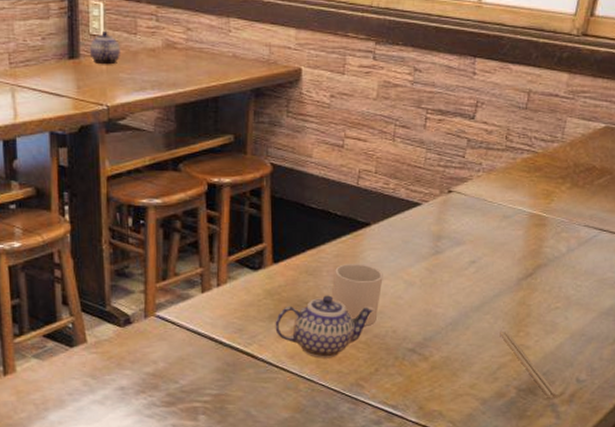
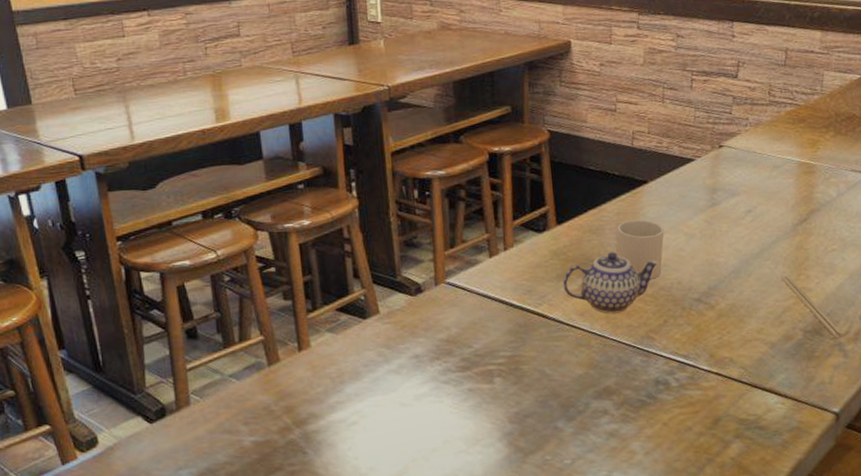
teapot: present [89,31,120,65] -> none [368,18,398,49]

